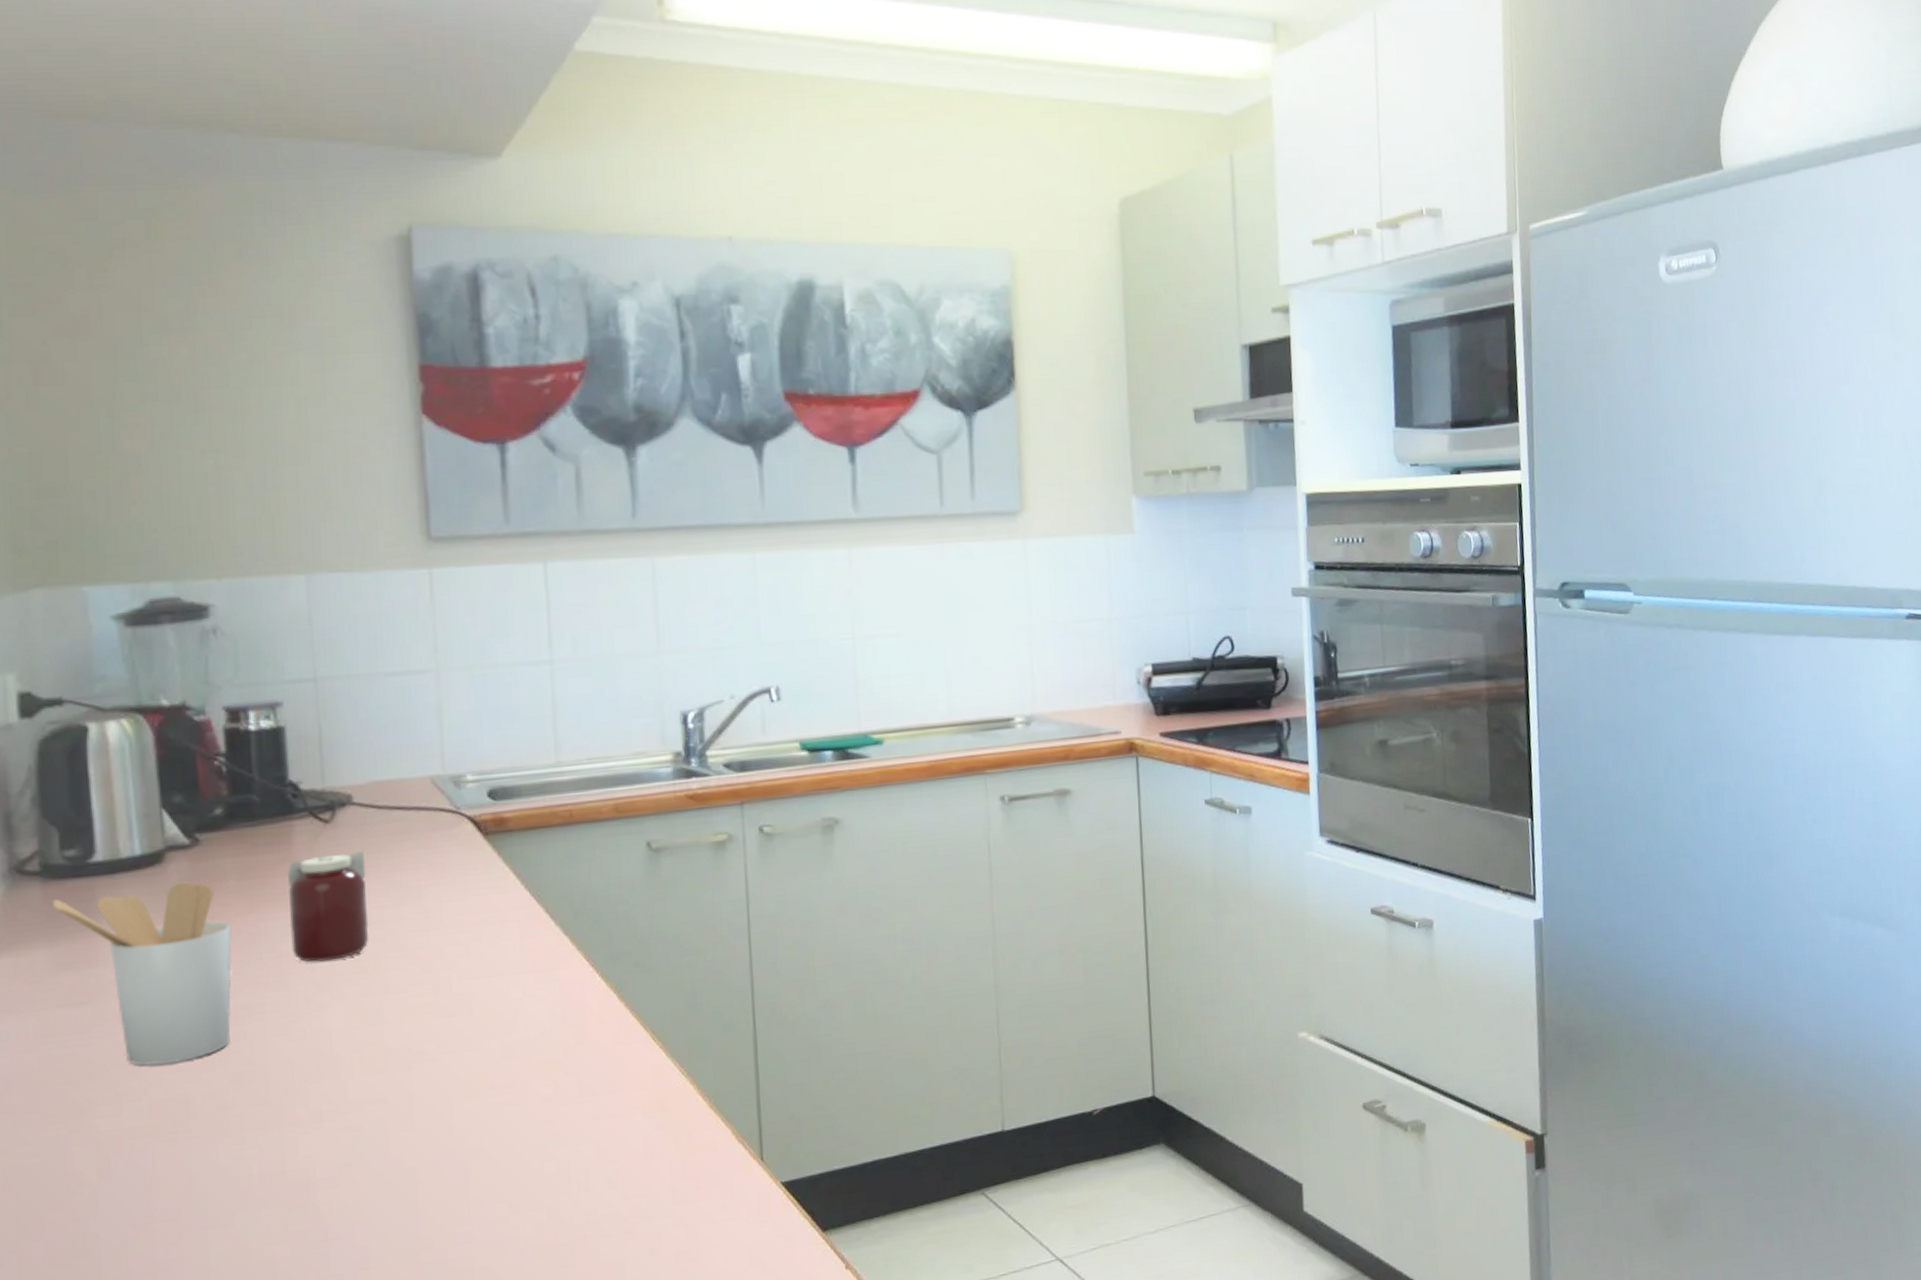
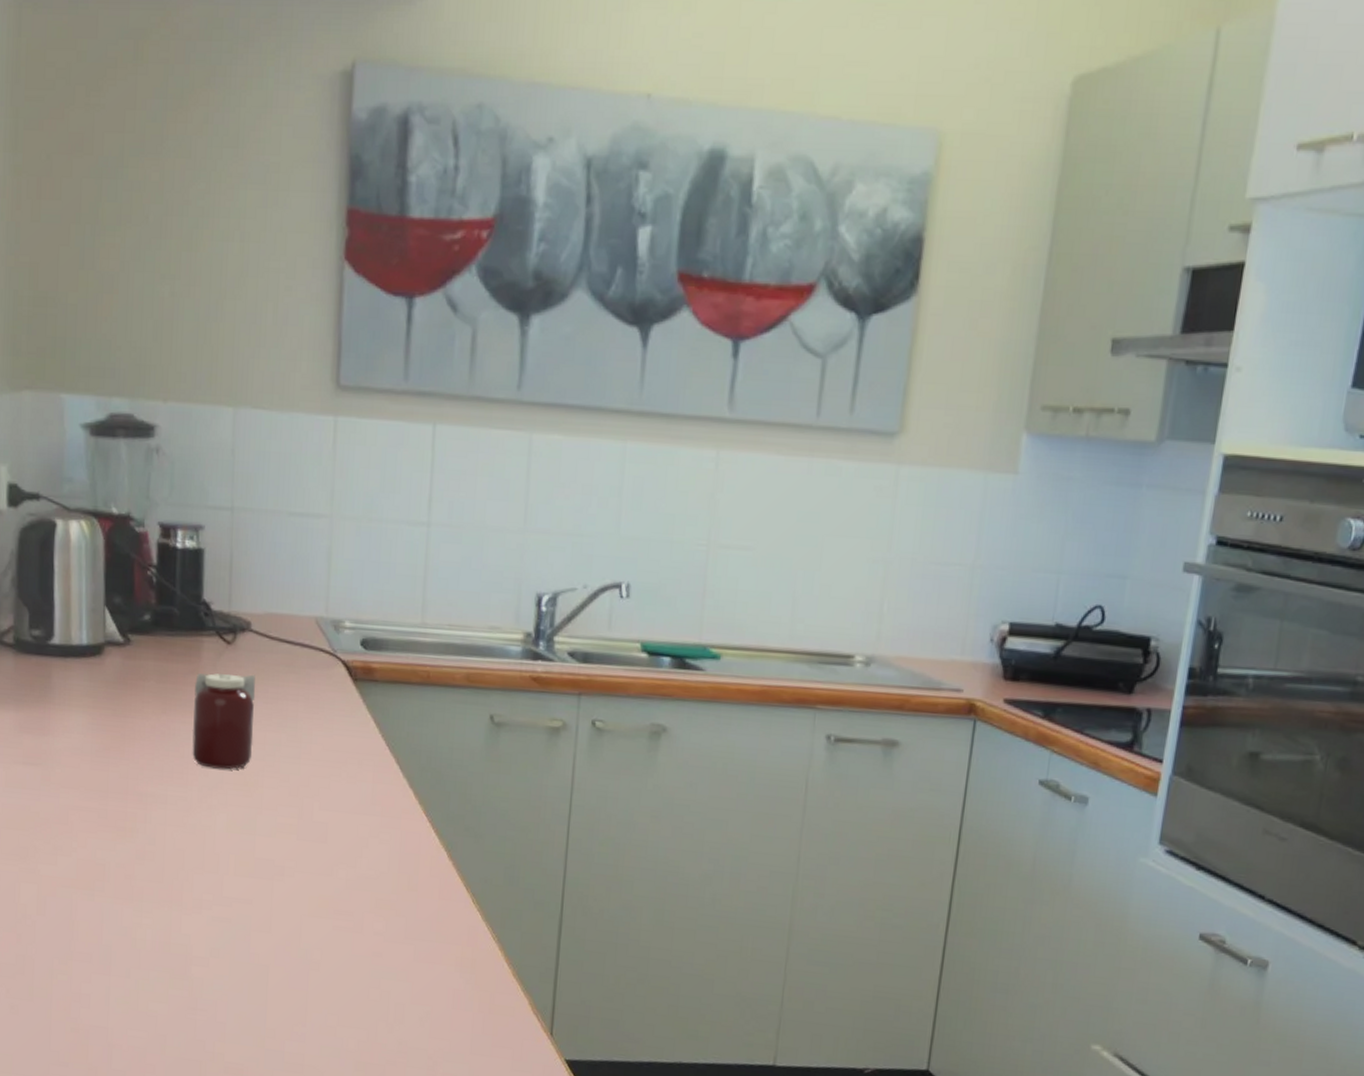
utensil holder: present [52,881,232,1066] -> none [20,670,148,831]

